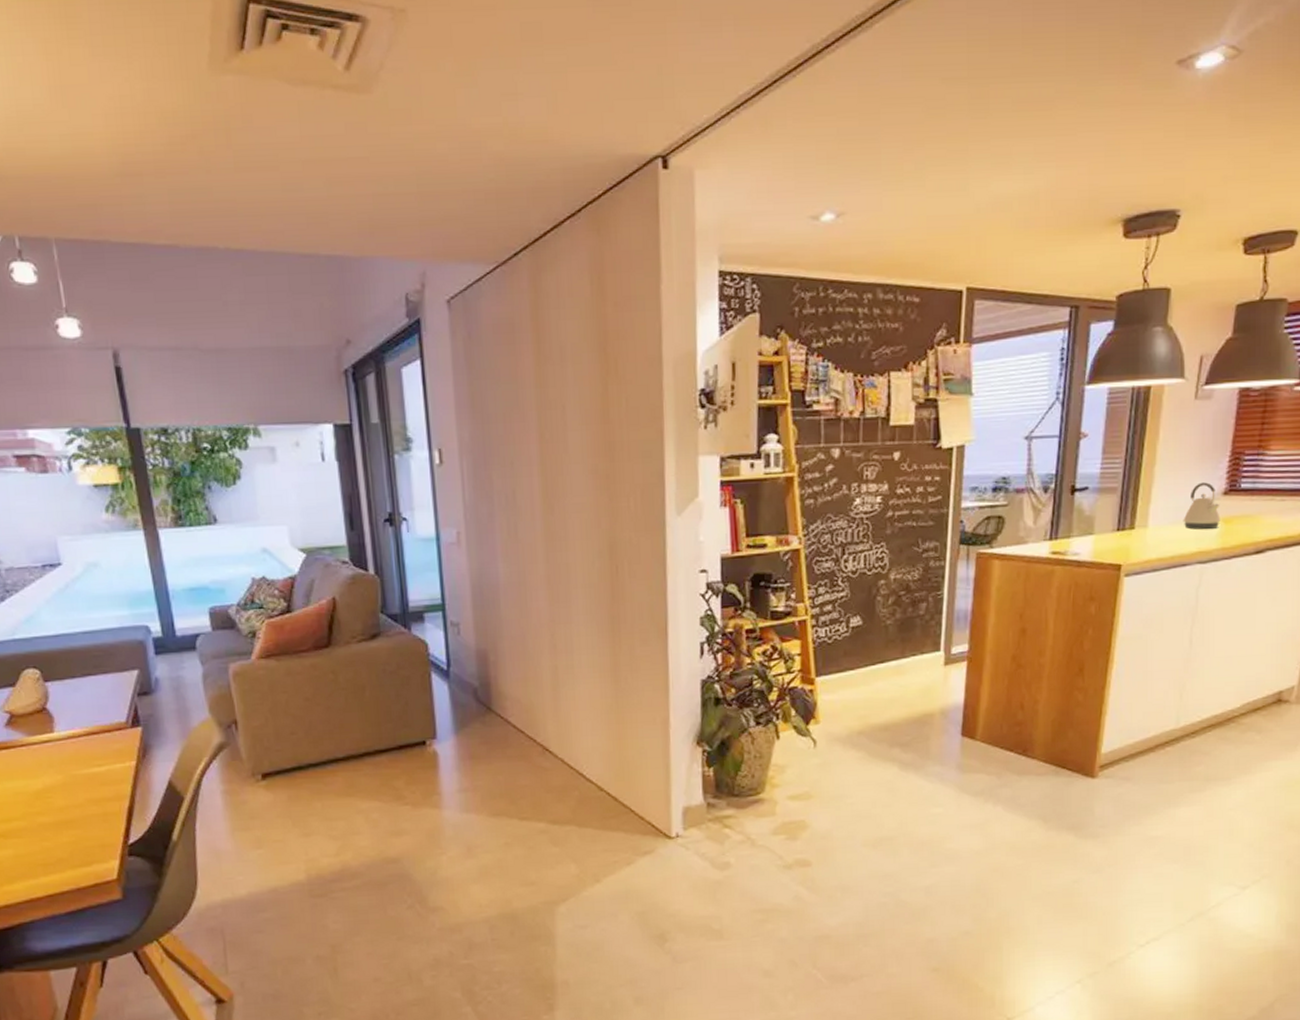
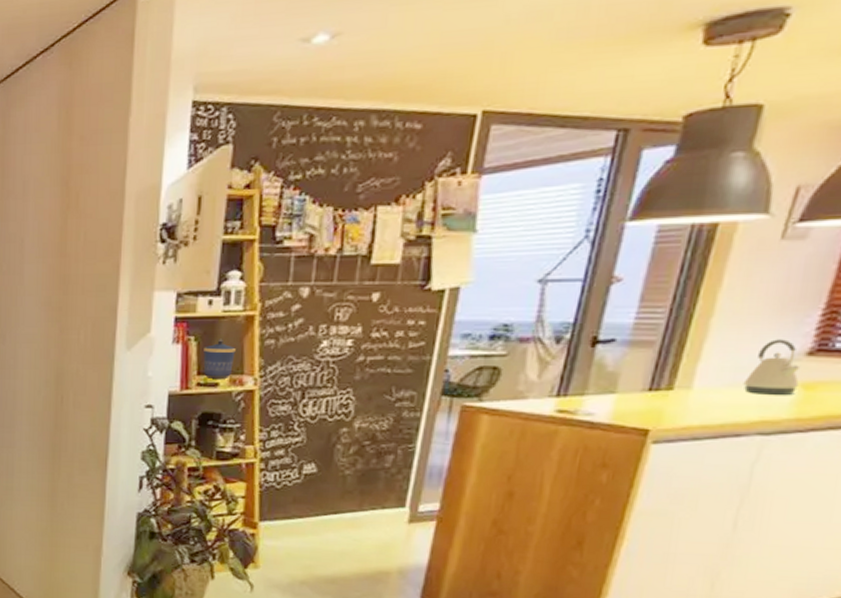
decorative jar: none [750,500,780,540] -> present [203,339,236,379]

